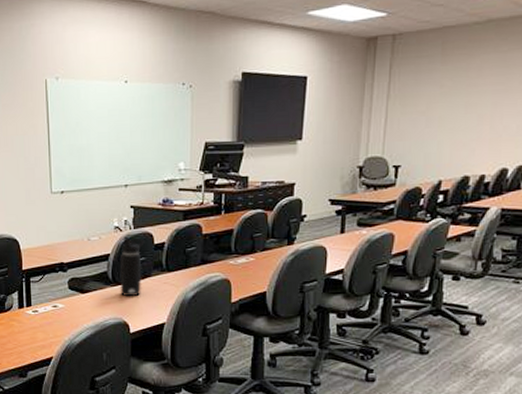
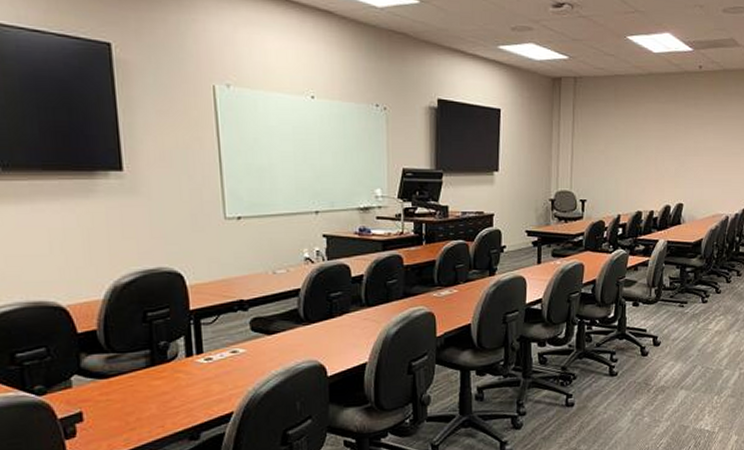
water bottle: present [120,236,145,297] -> none [313,268,340,337]

